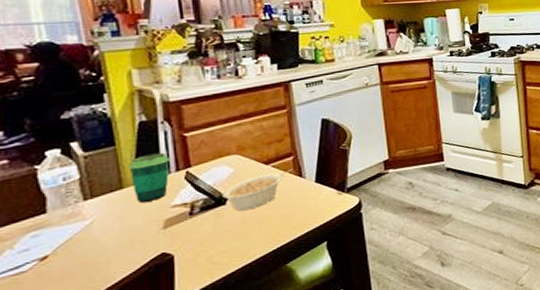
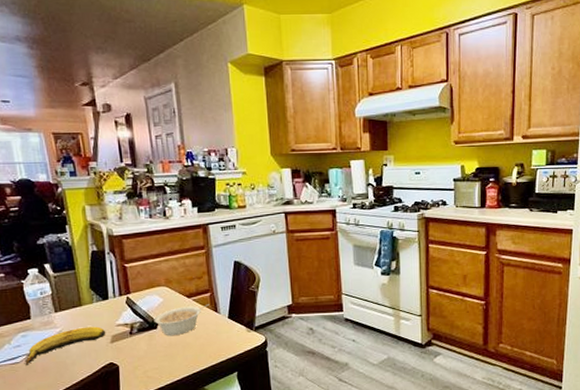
banana: none [35,211,157,274] -> present [25,326,106,365]
cup: present [128,152,170,203] -> none [85,279,114,319]

